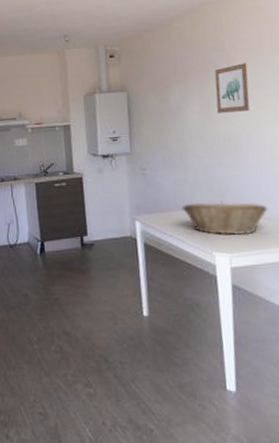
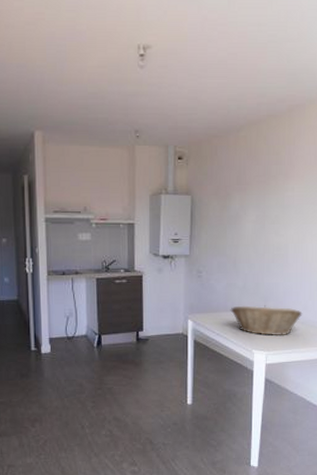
wall art: present [214,63,250,114] -> none [271,179,302,225]

